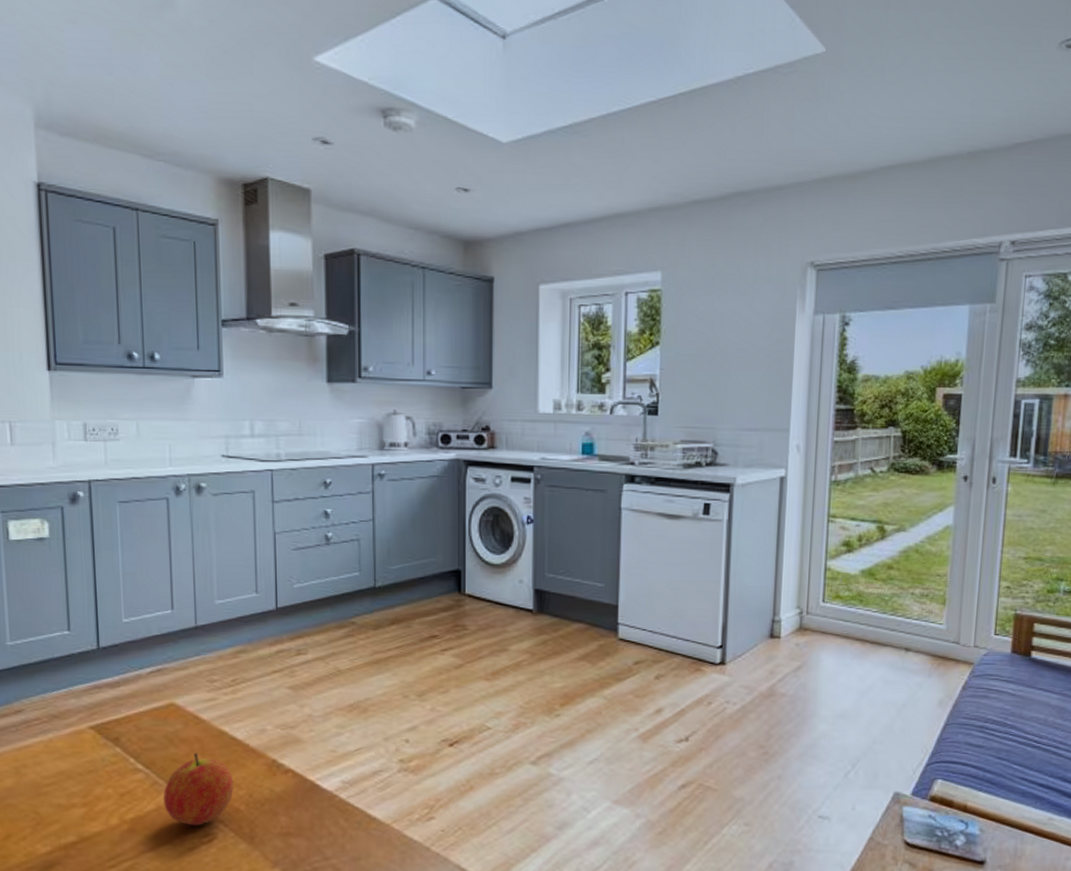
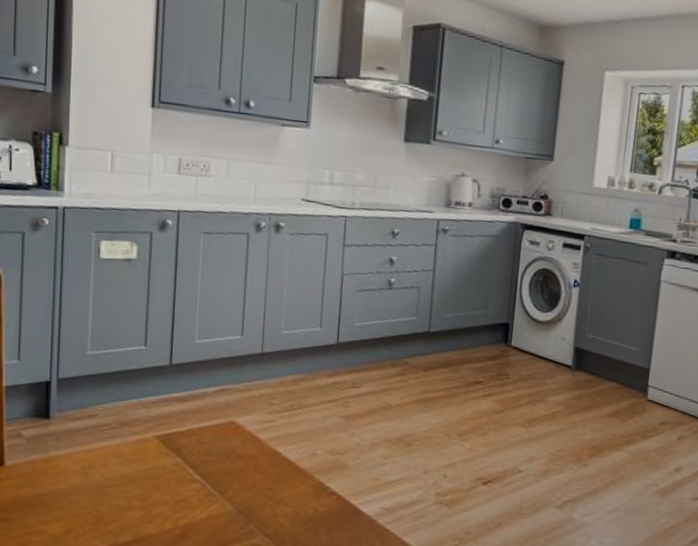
fruit: present [163,753,234,826] -> none [216,469,282,538]

